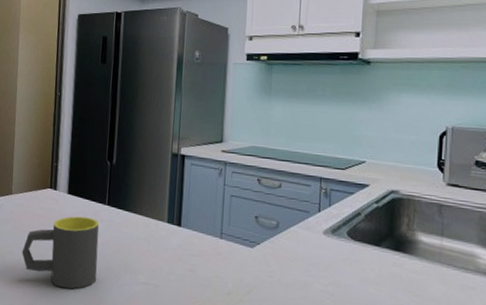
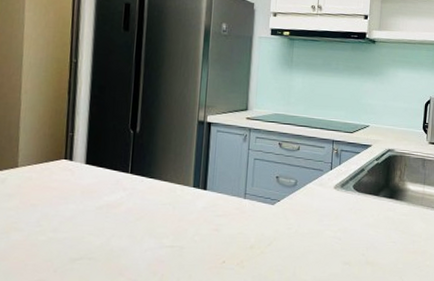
mug: present [22,216,99,289] -> none [31,186,121,260]

